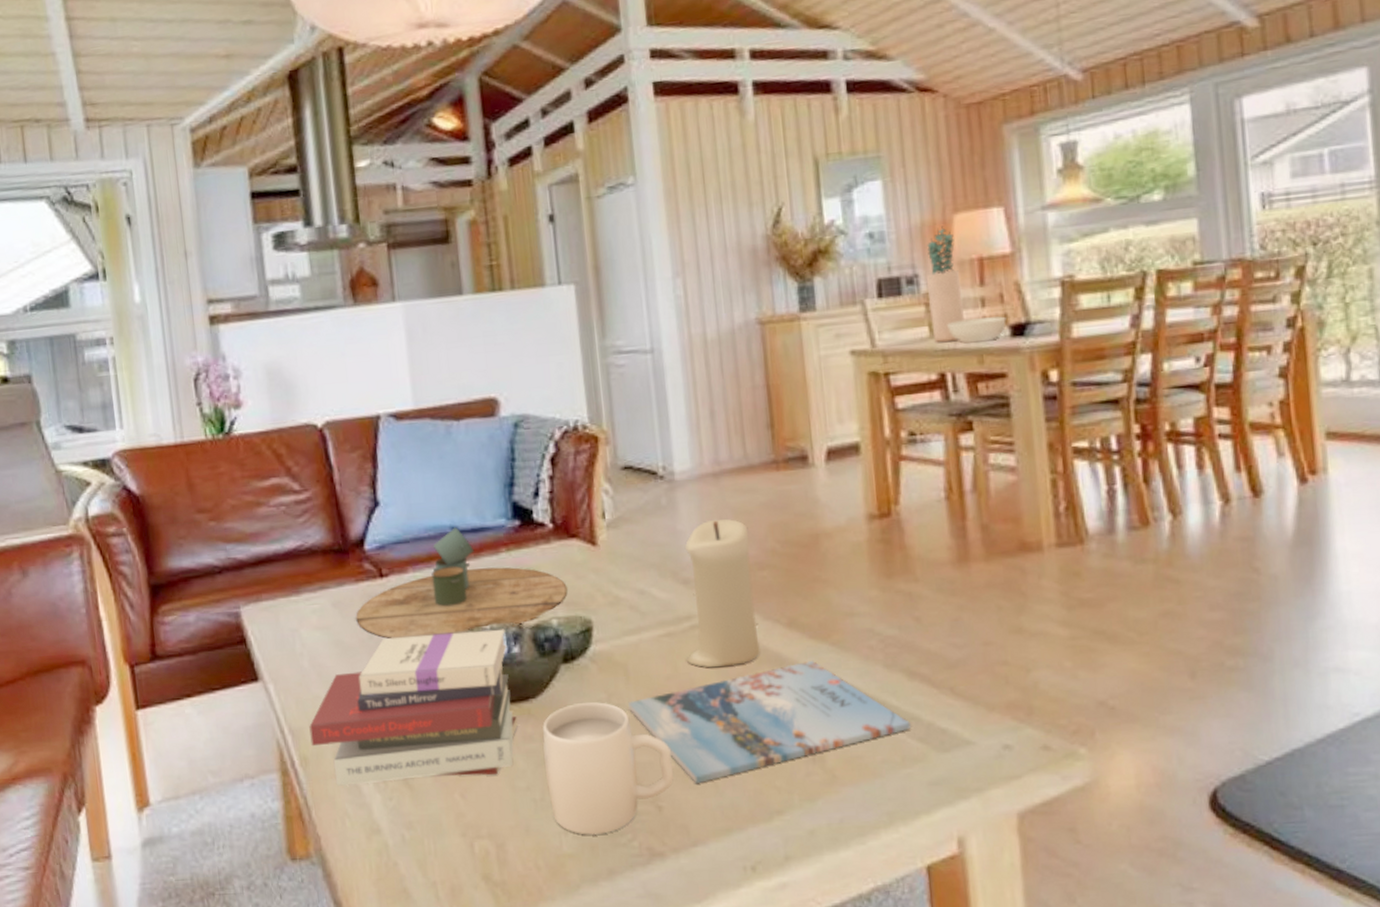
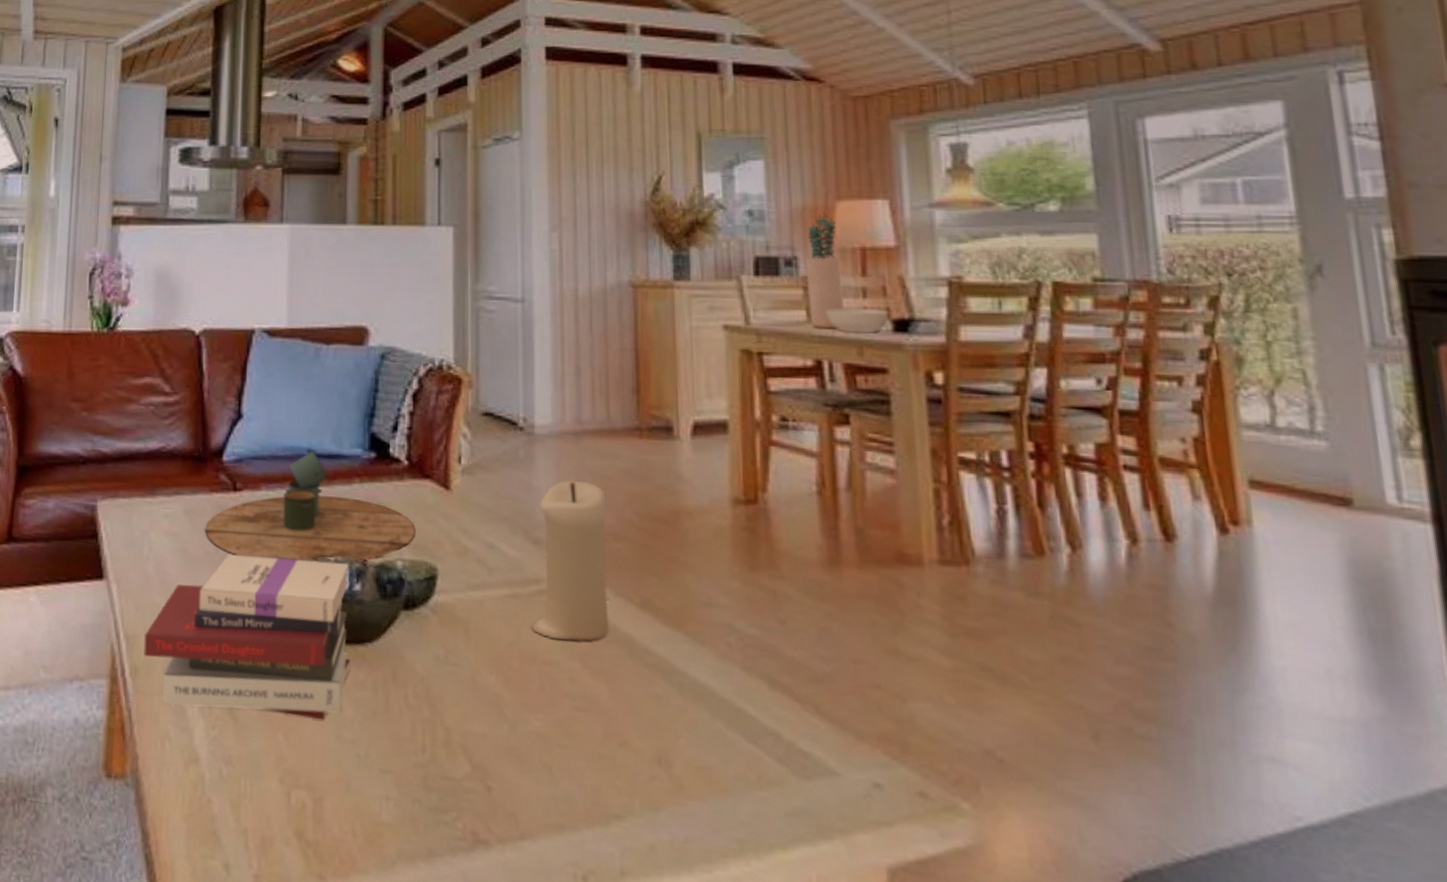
mug: present [542,701,674,835] -> none [373,655,507,808]
magazine: present [628,660,912,783] -> none [466,648,770,768]

